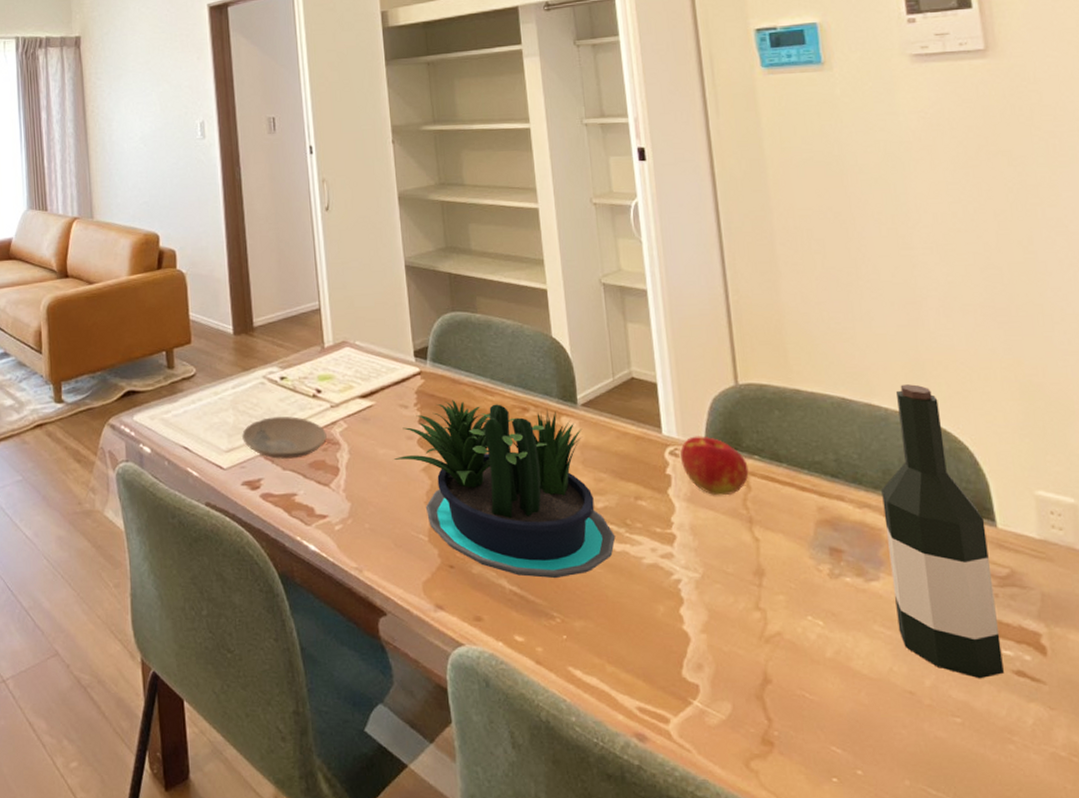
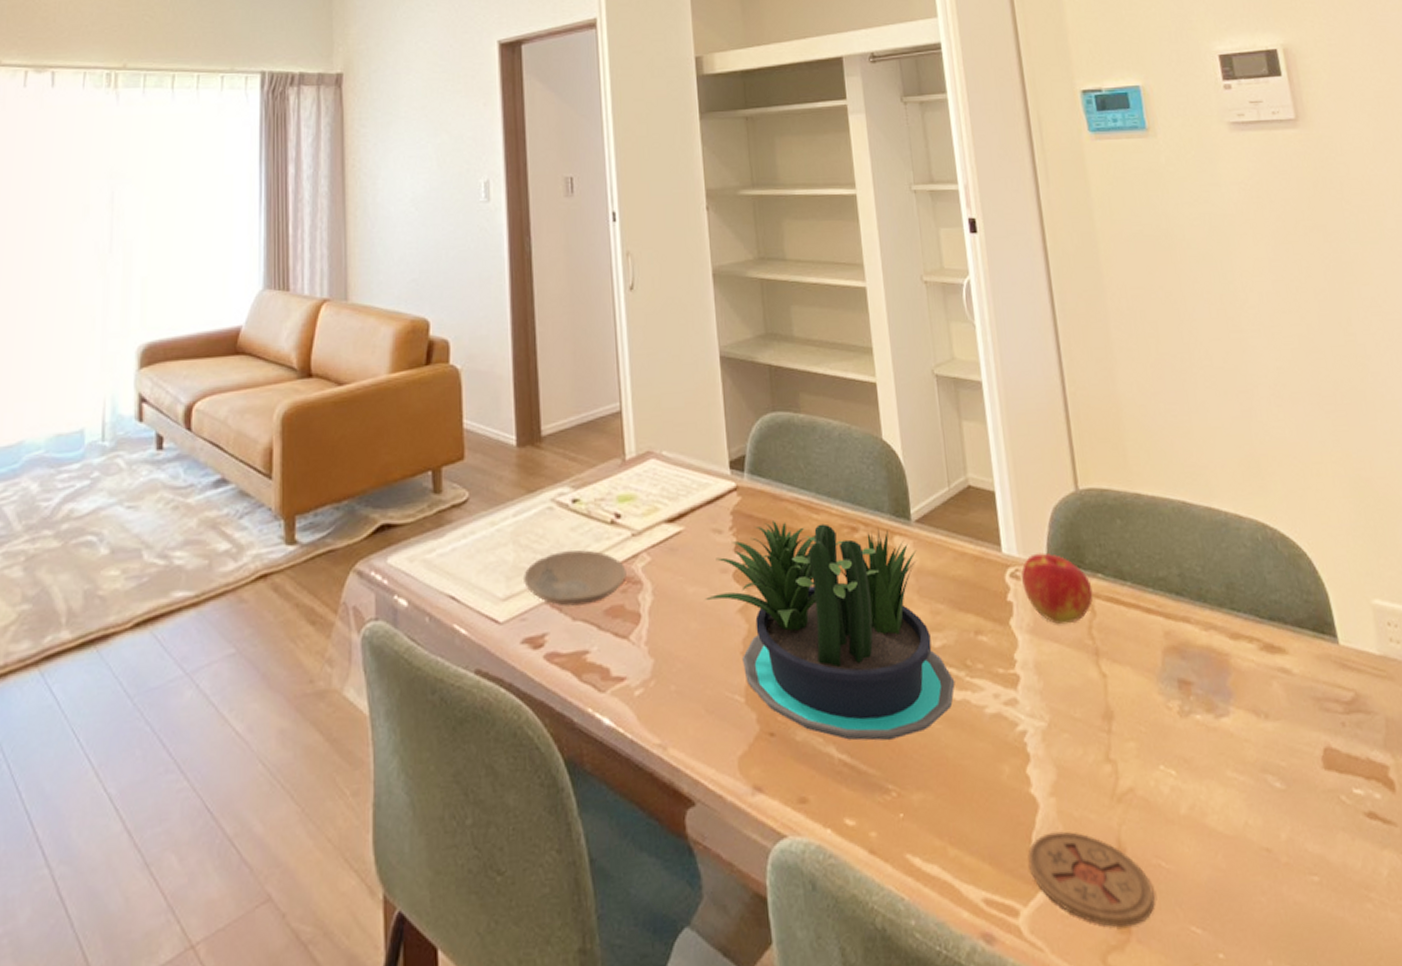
coaster: none [679,661,798,741] -> present [1028,831,1155,928]
wine bottle: present [881,384,1004,679] -> none [1226,483,1356,827]

